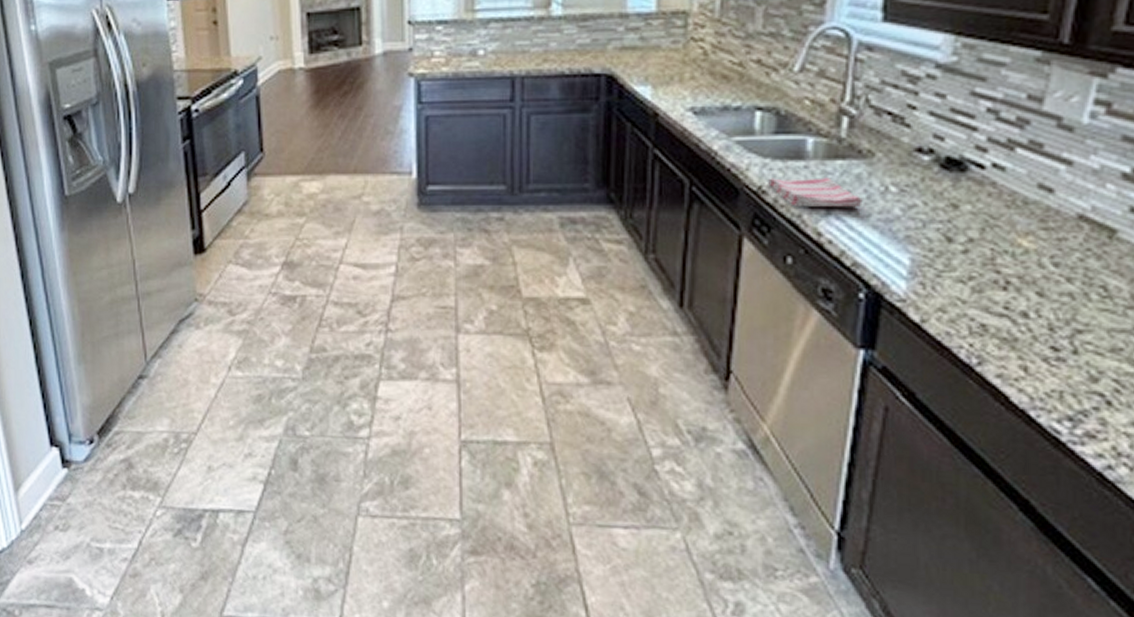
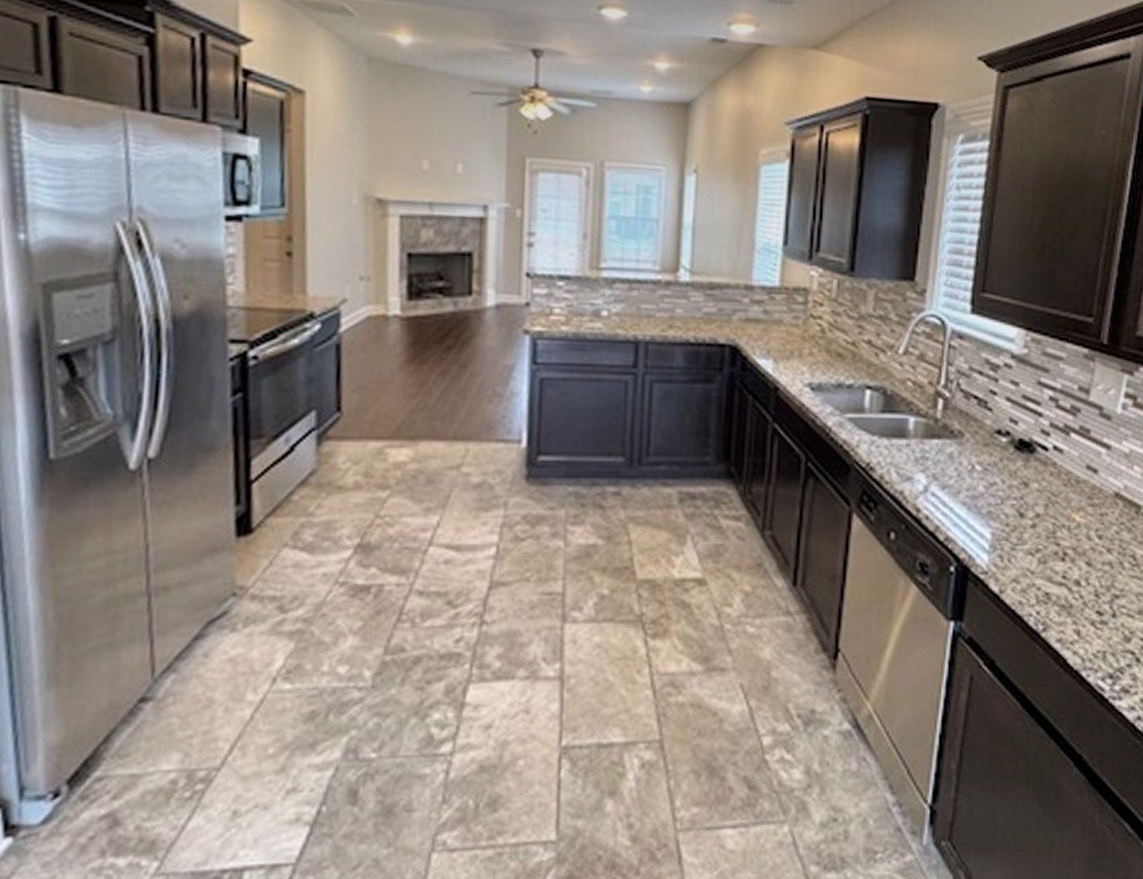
dish towel: present [767,177,863,207] -> none [874,455,954,484]

